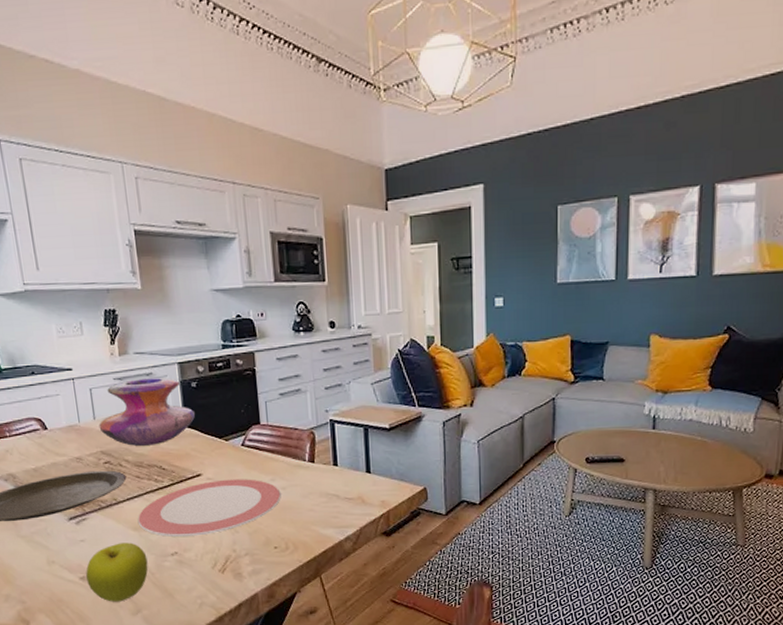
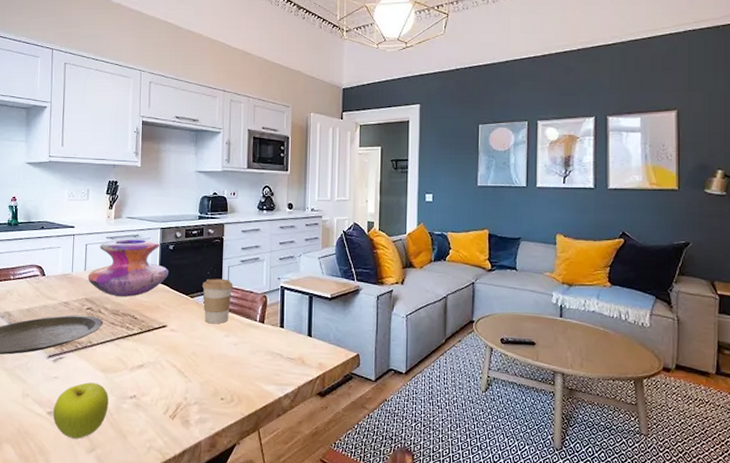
plate: present [137,479,281,537] -> none [106,332,232,382]
coffee cup: none [237,416,274,468] -> present [202,278,233,324]

